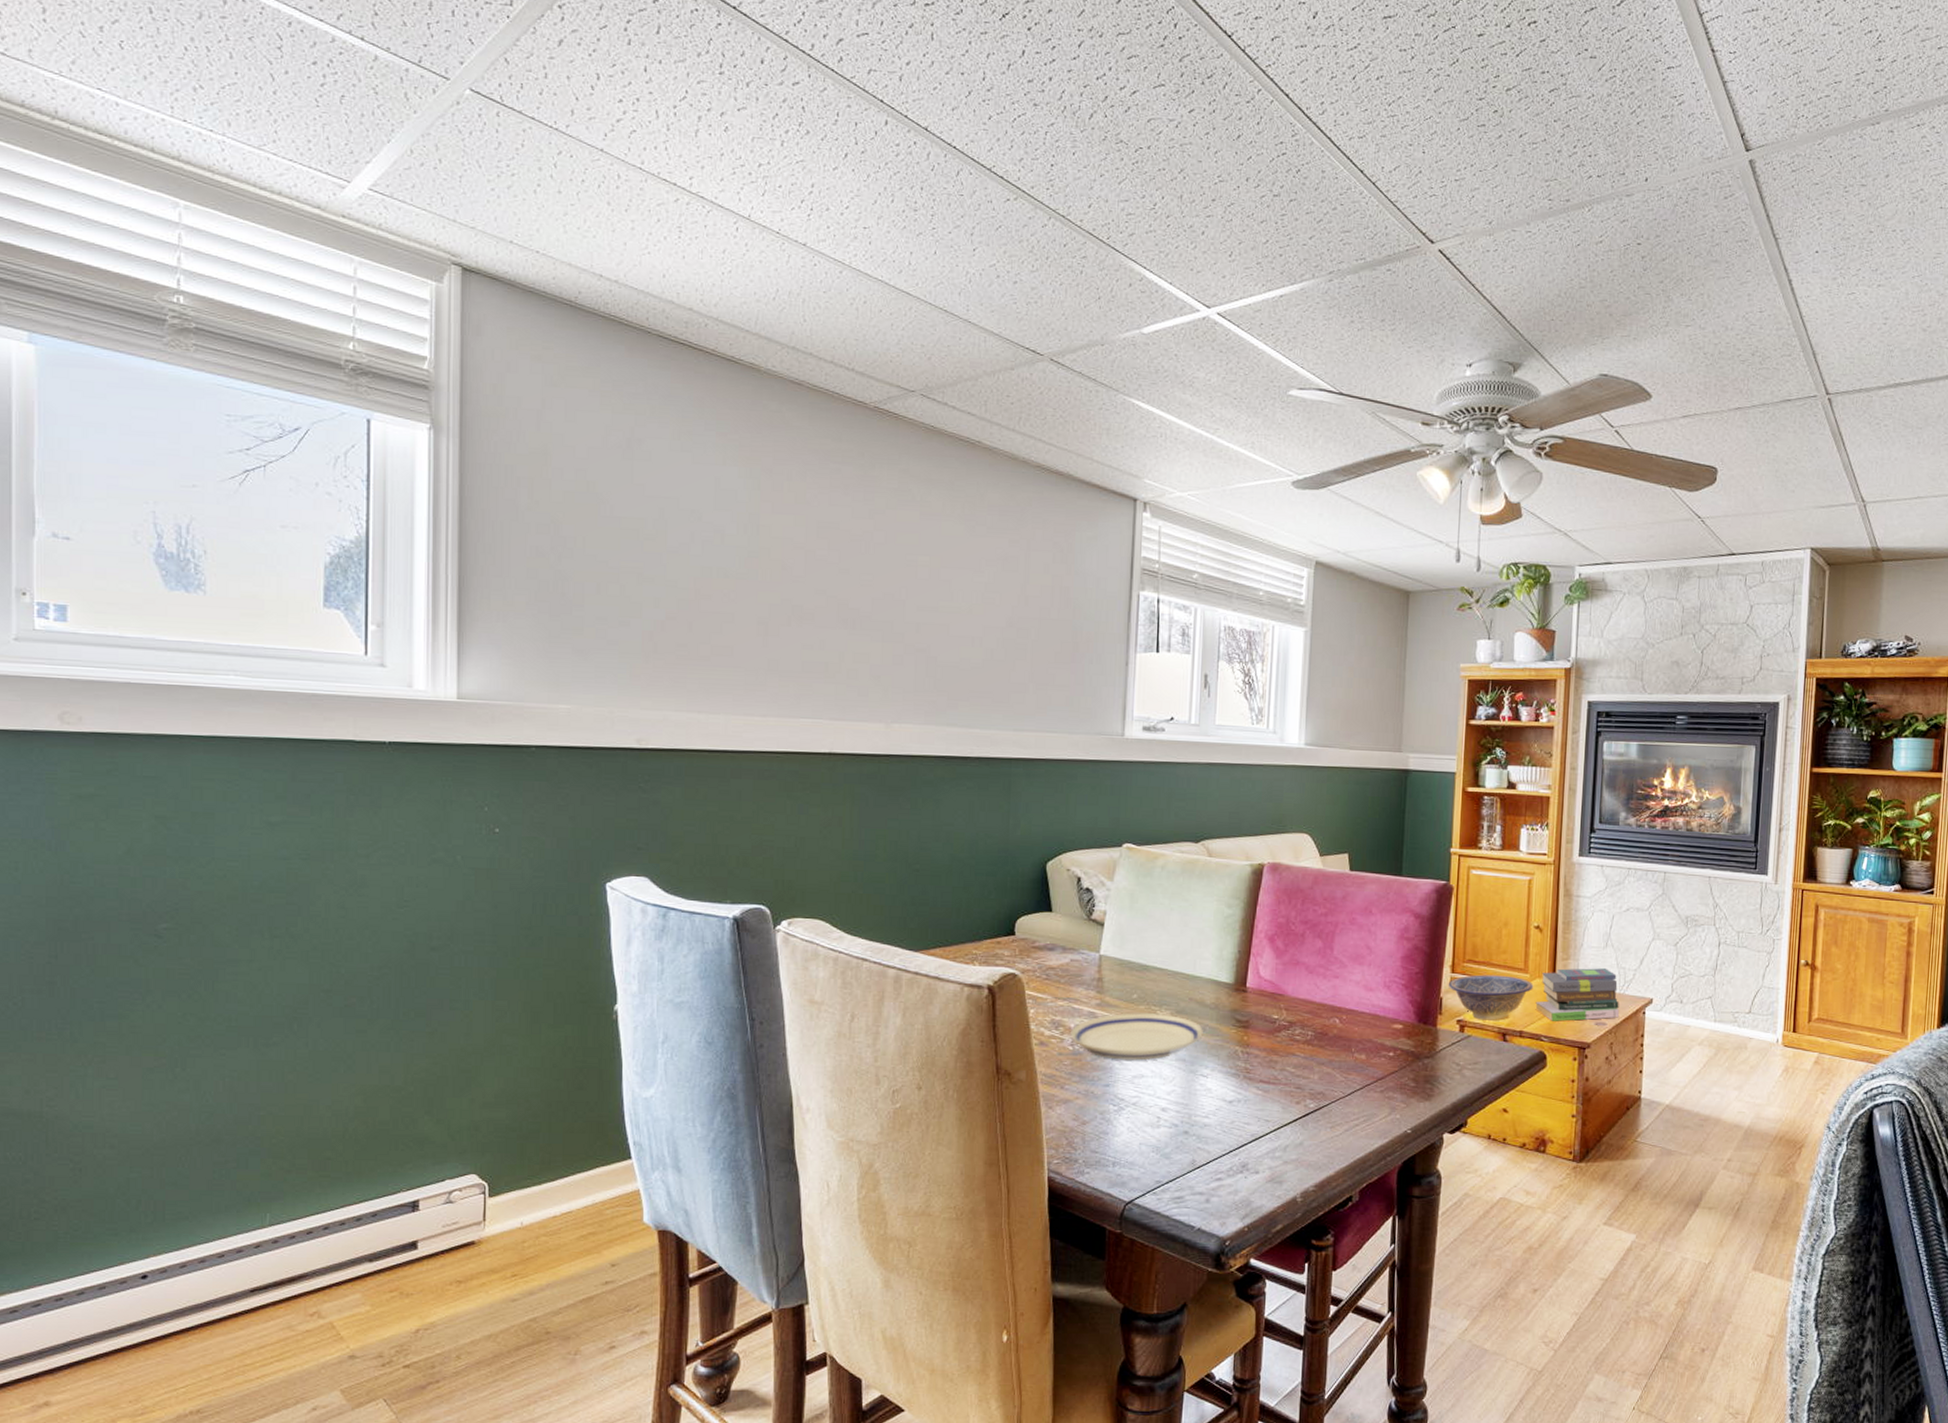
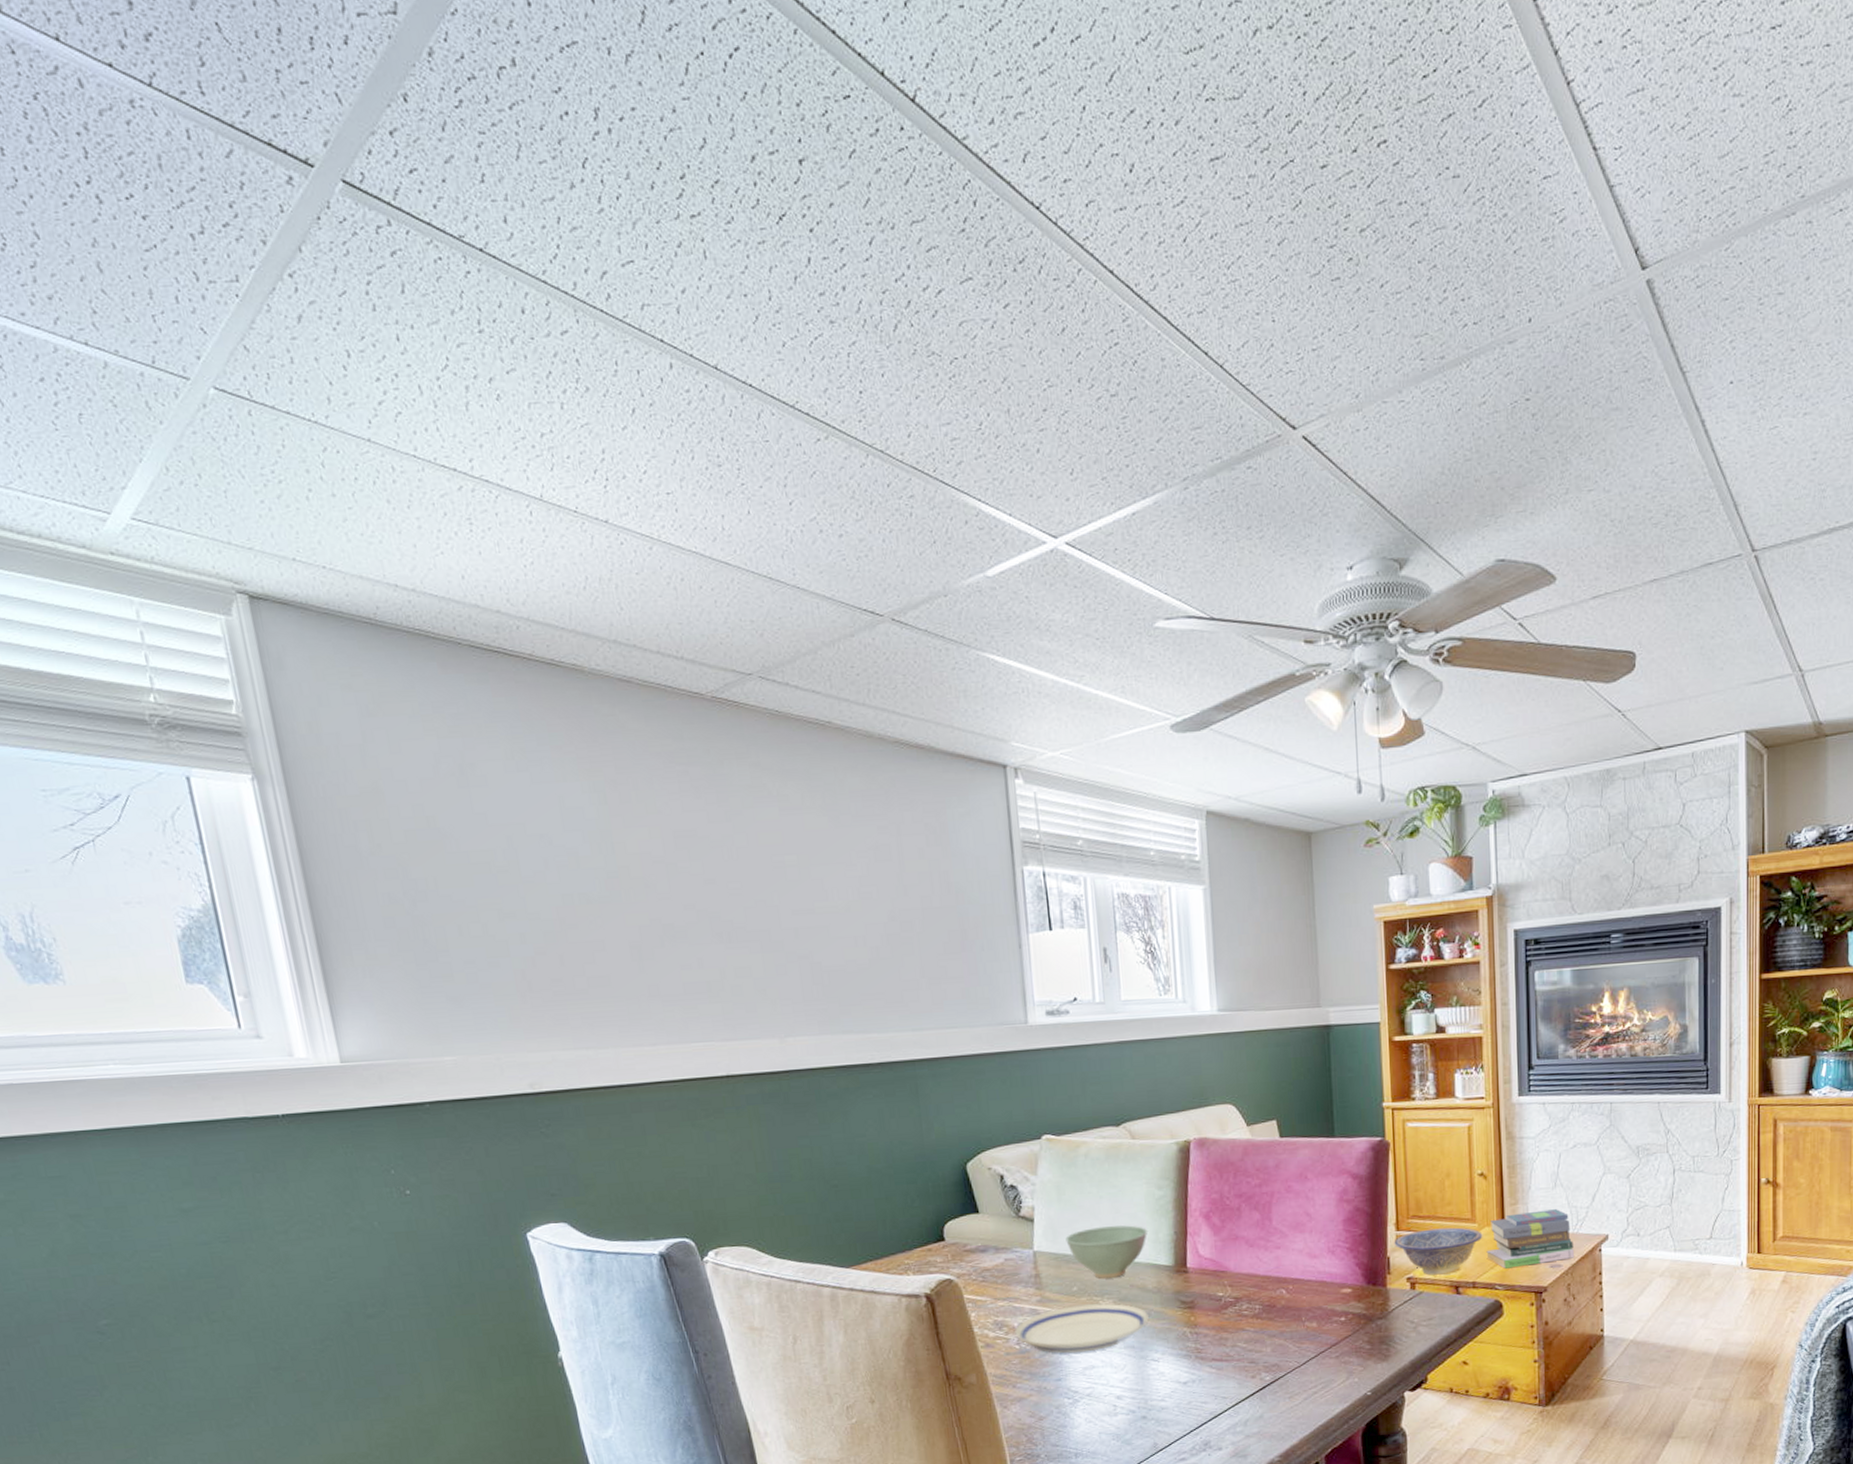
bowl: none [1132,938,1213,989] -> present [1065,1225,1148,1279]

